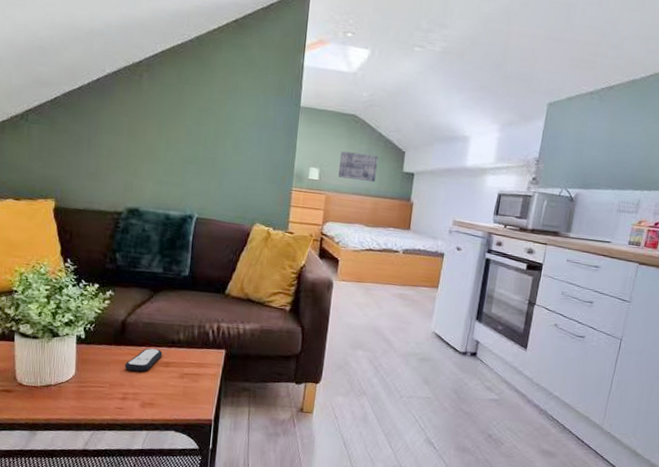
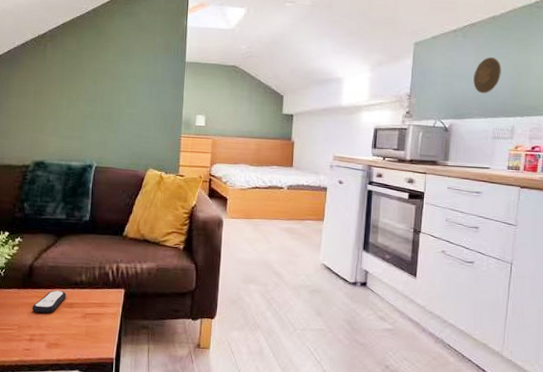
wall art: present [338,151,379,183] -> none [223,99,259,125]
decorative plate: none [604,124,635,164] -> present [473,57,501,94]

